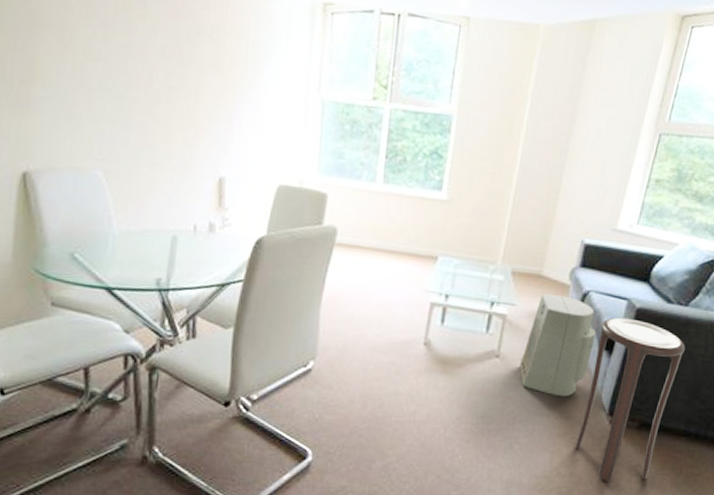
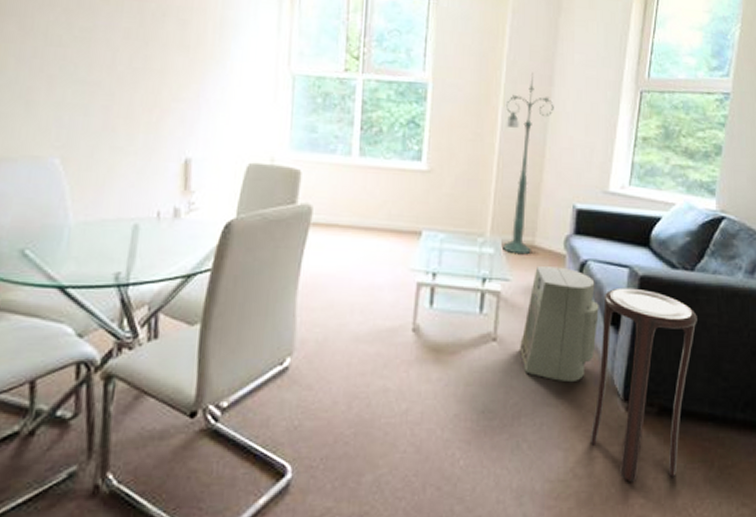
floor lamp: none [512,109,573,283] -> present [503,72,554,255]

